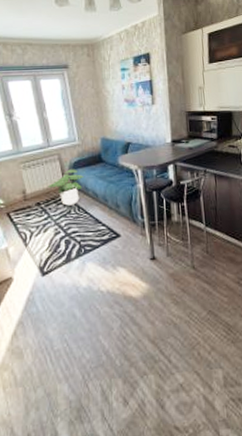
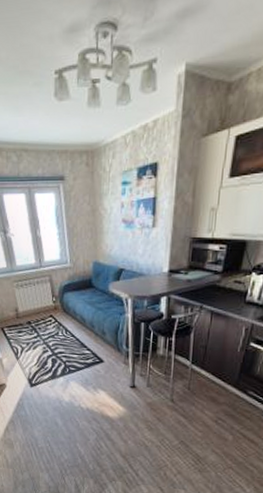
potted plant: present [48,169,84,206] -> none [38,292,73,328]

